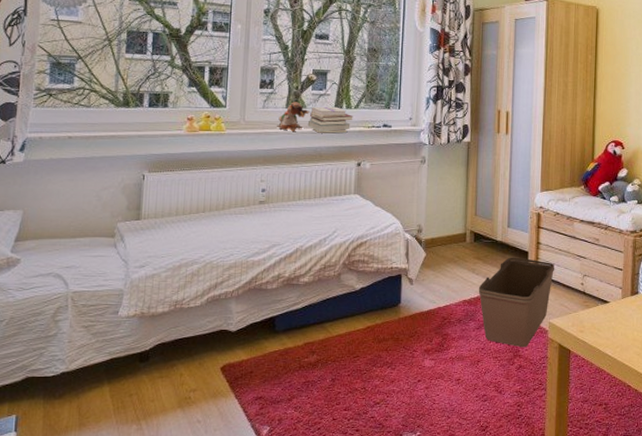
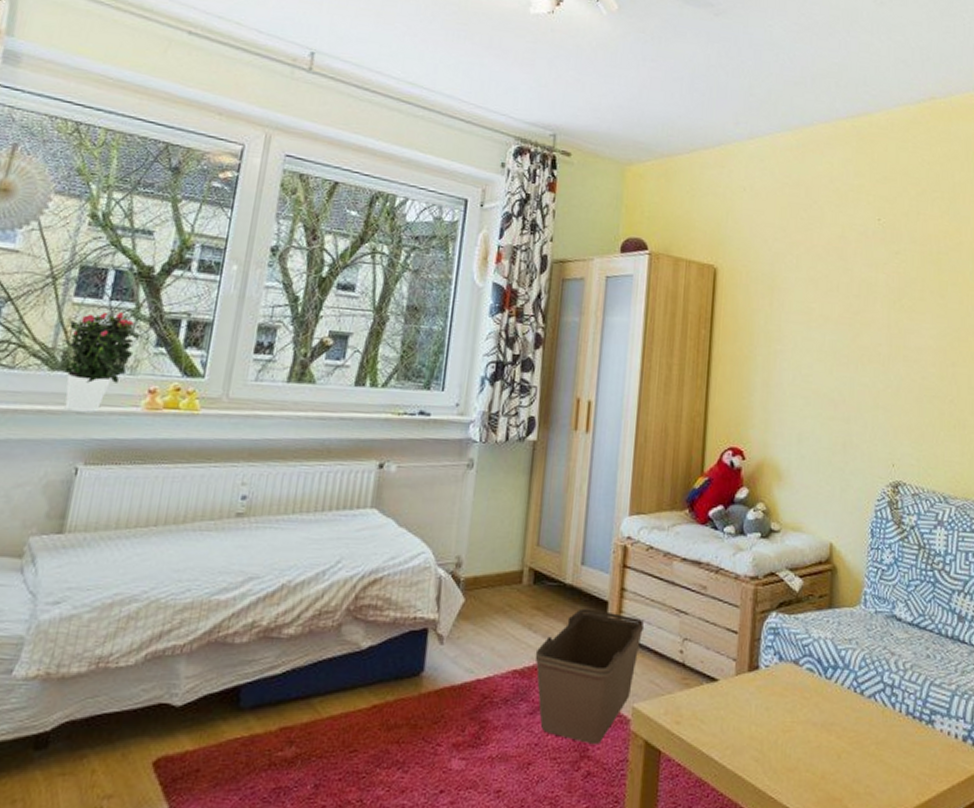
potted flower: none [121,62,177,136] -> present [59,311,141,412]
stuffed animal: present [277,102,310,131] -> none [272,374,321,415]
books: present [307,106,353,134] -> none [314,382,379,421]

